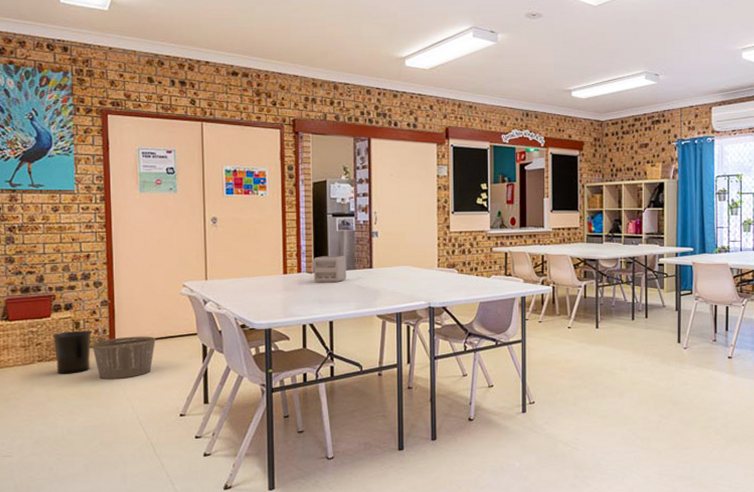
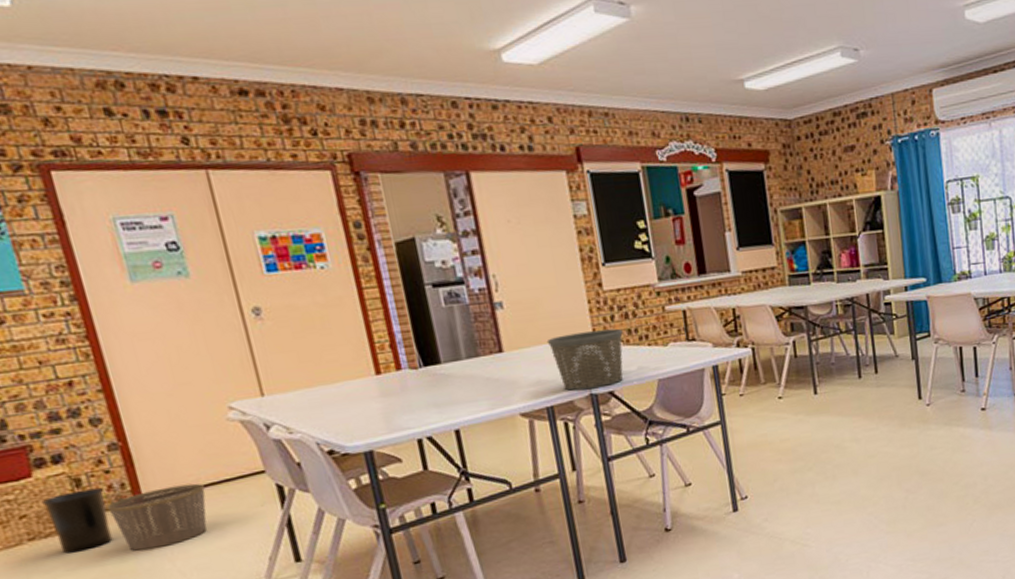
desk organizer: present [313,256,347,283] -> none [416,340,469,381]
basket: none [404,260,459,303] -> present [546,328,624,391]

